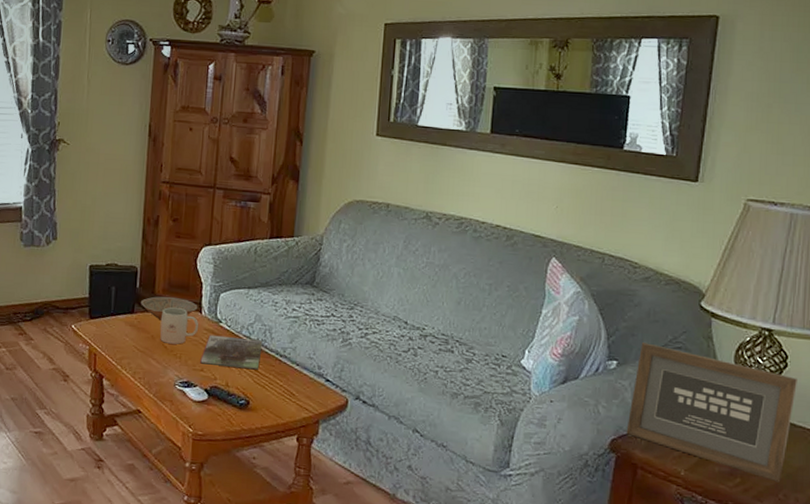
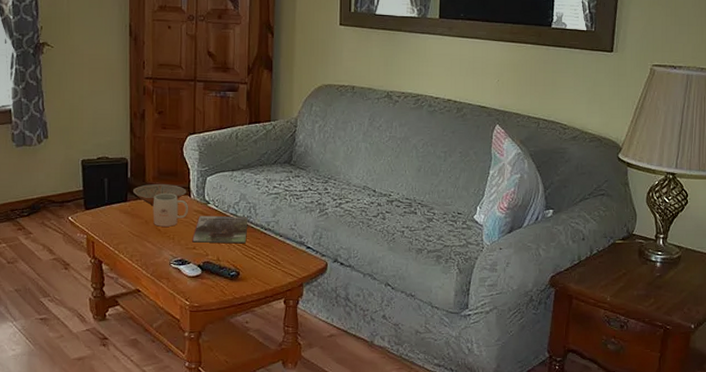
picture frame: present [626,342,797,483] -> none [562,192,696,299]

